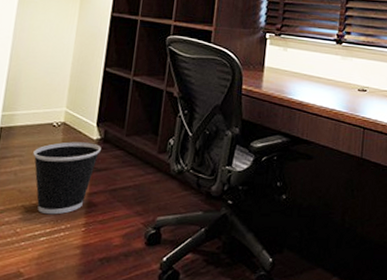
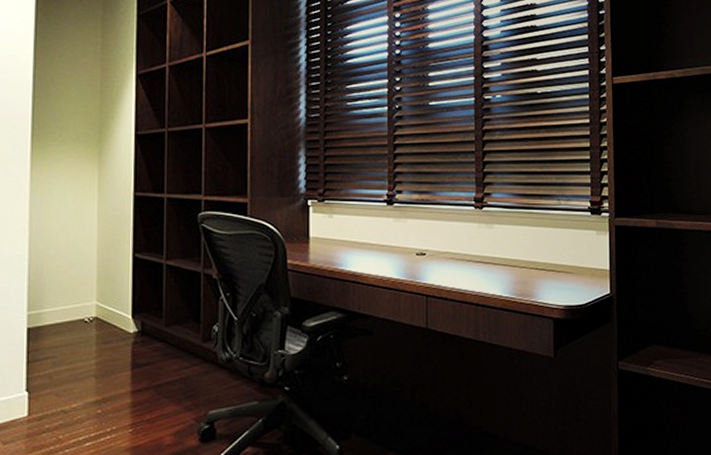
wastebasket: present [33,142,101,215] -> none [67,336,140,418]

